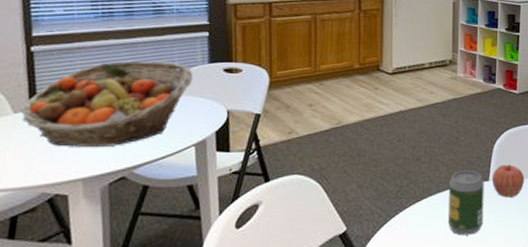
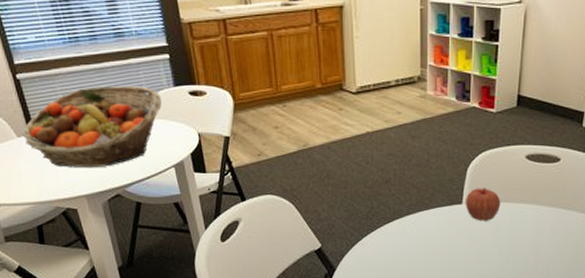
soda can: present [447,169,484,235] -> none [419,192,457,255]

